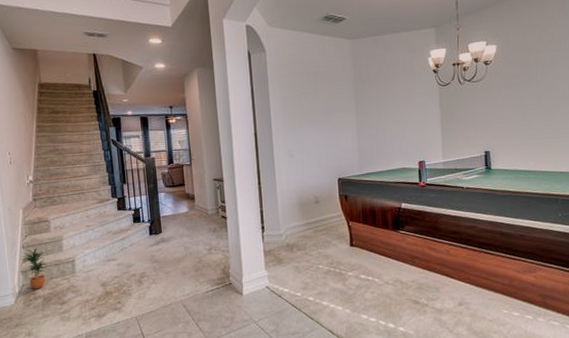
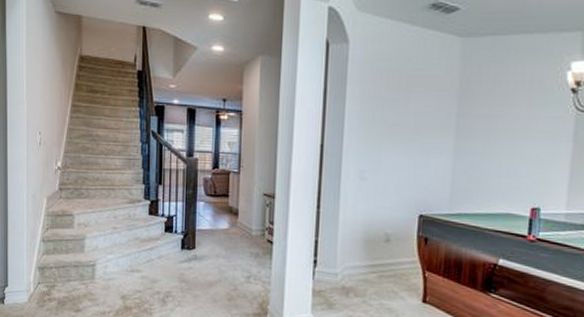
potted plant: present [21,248,46,290] -> none [39,243,65,290]

